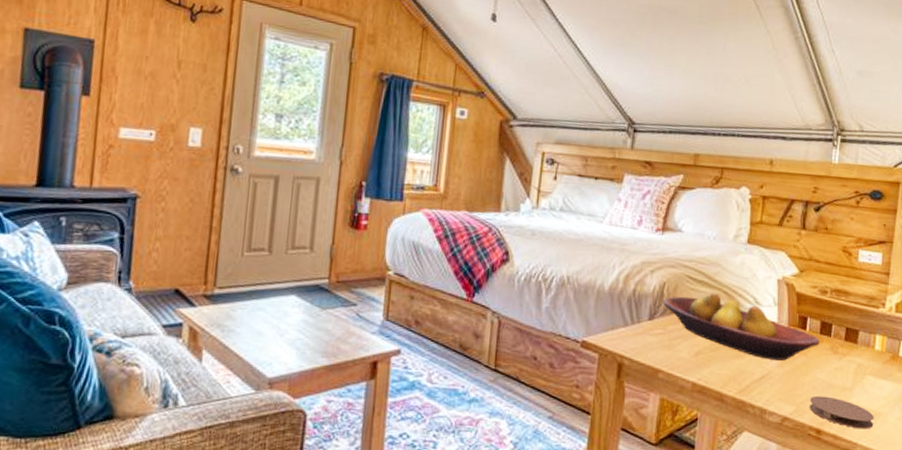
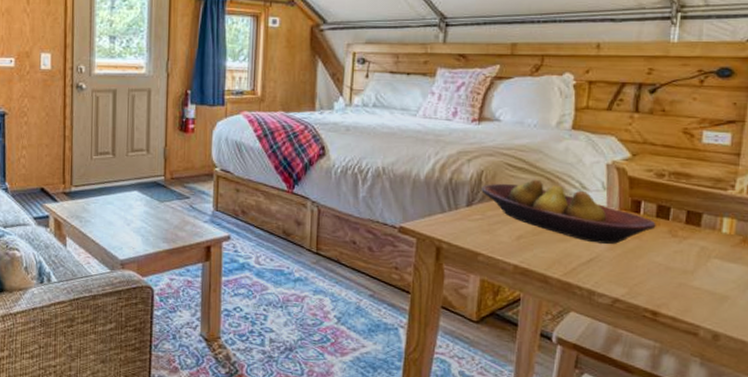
coaster: present [809,395,874,430] -> none [643,278,721,312]

